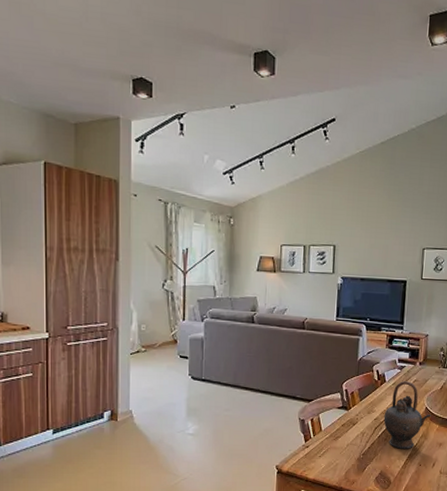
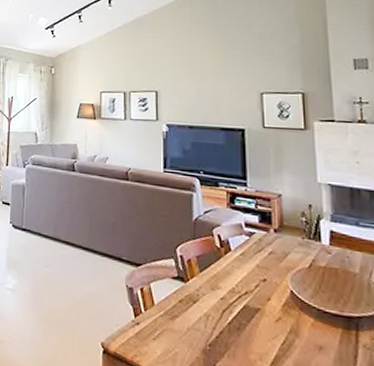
teapot: present [383,381,431,449] -> none [233,251,300,348]

